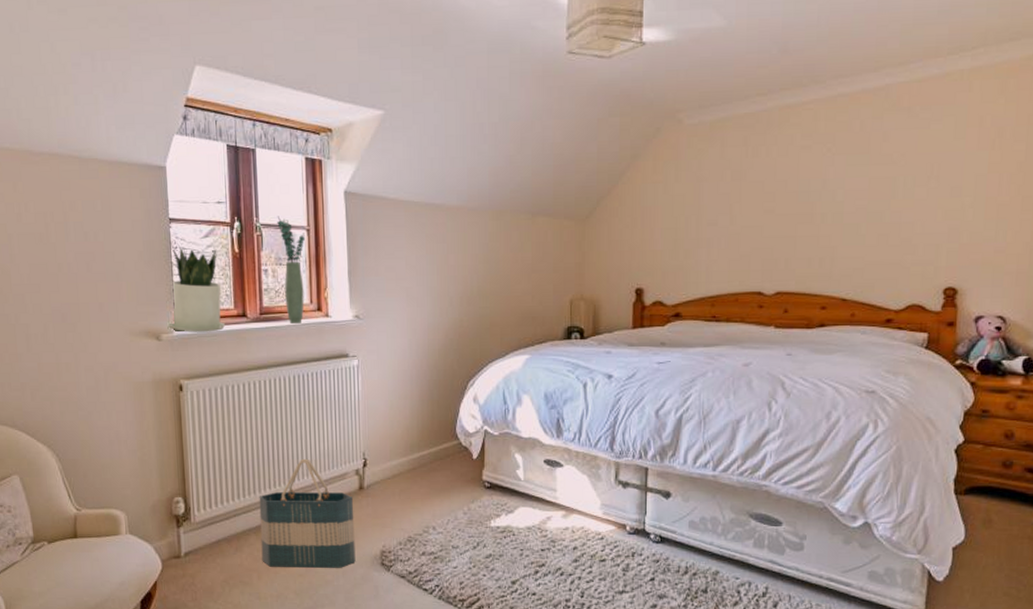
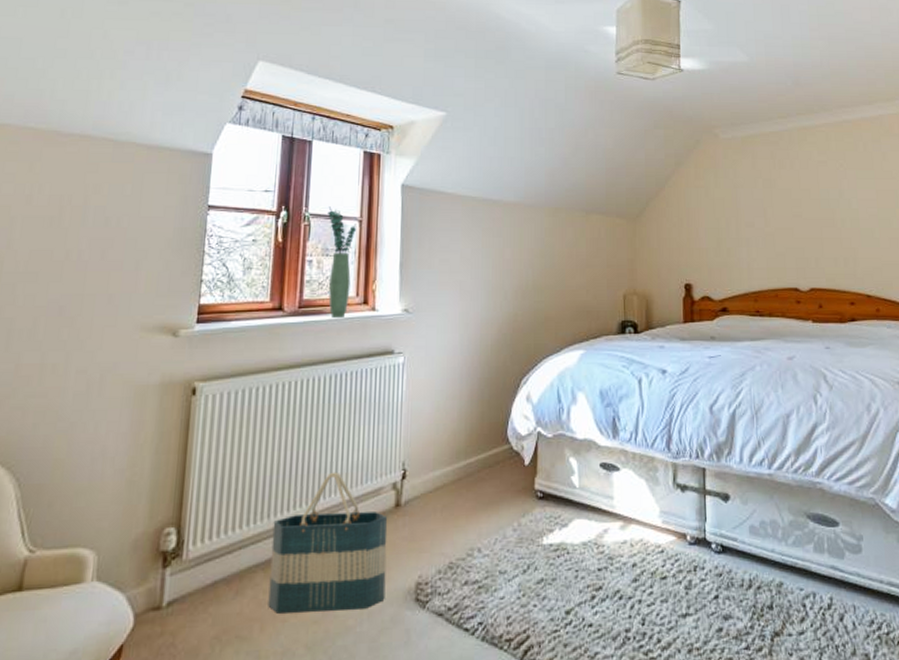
planter: present [167,247,226,332] -> none [188,235,258,328]

